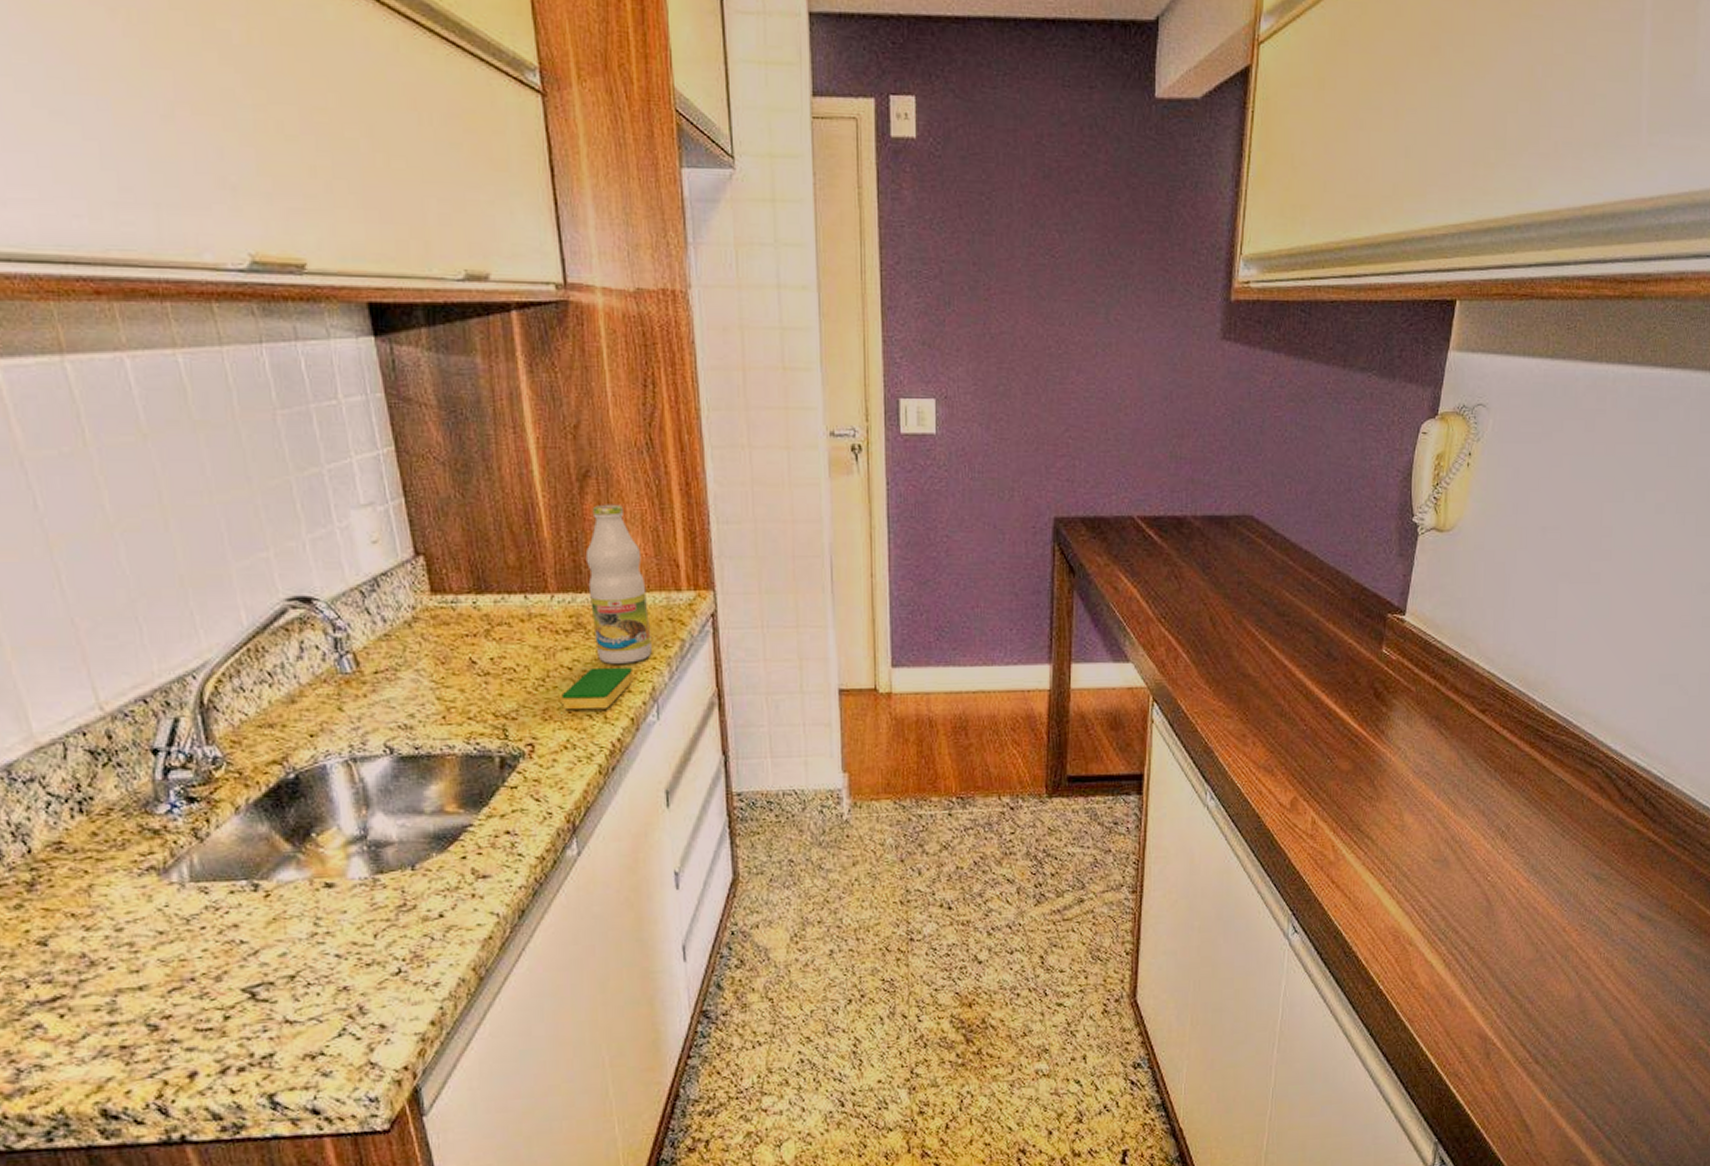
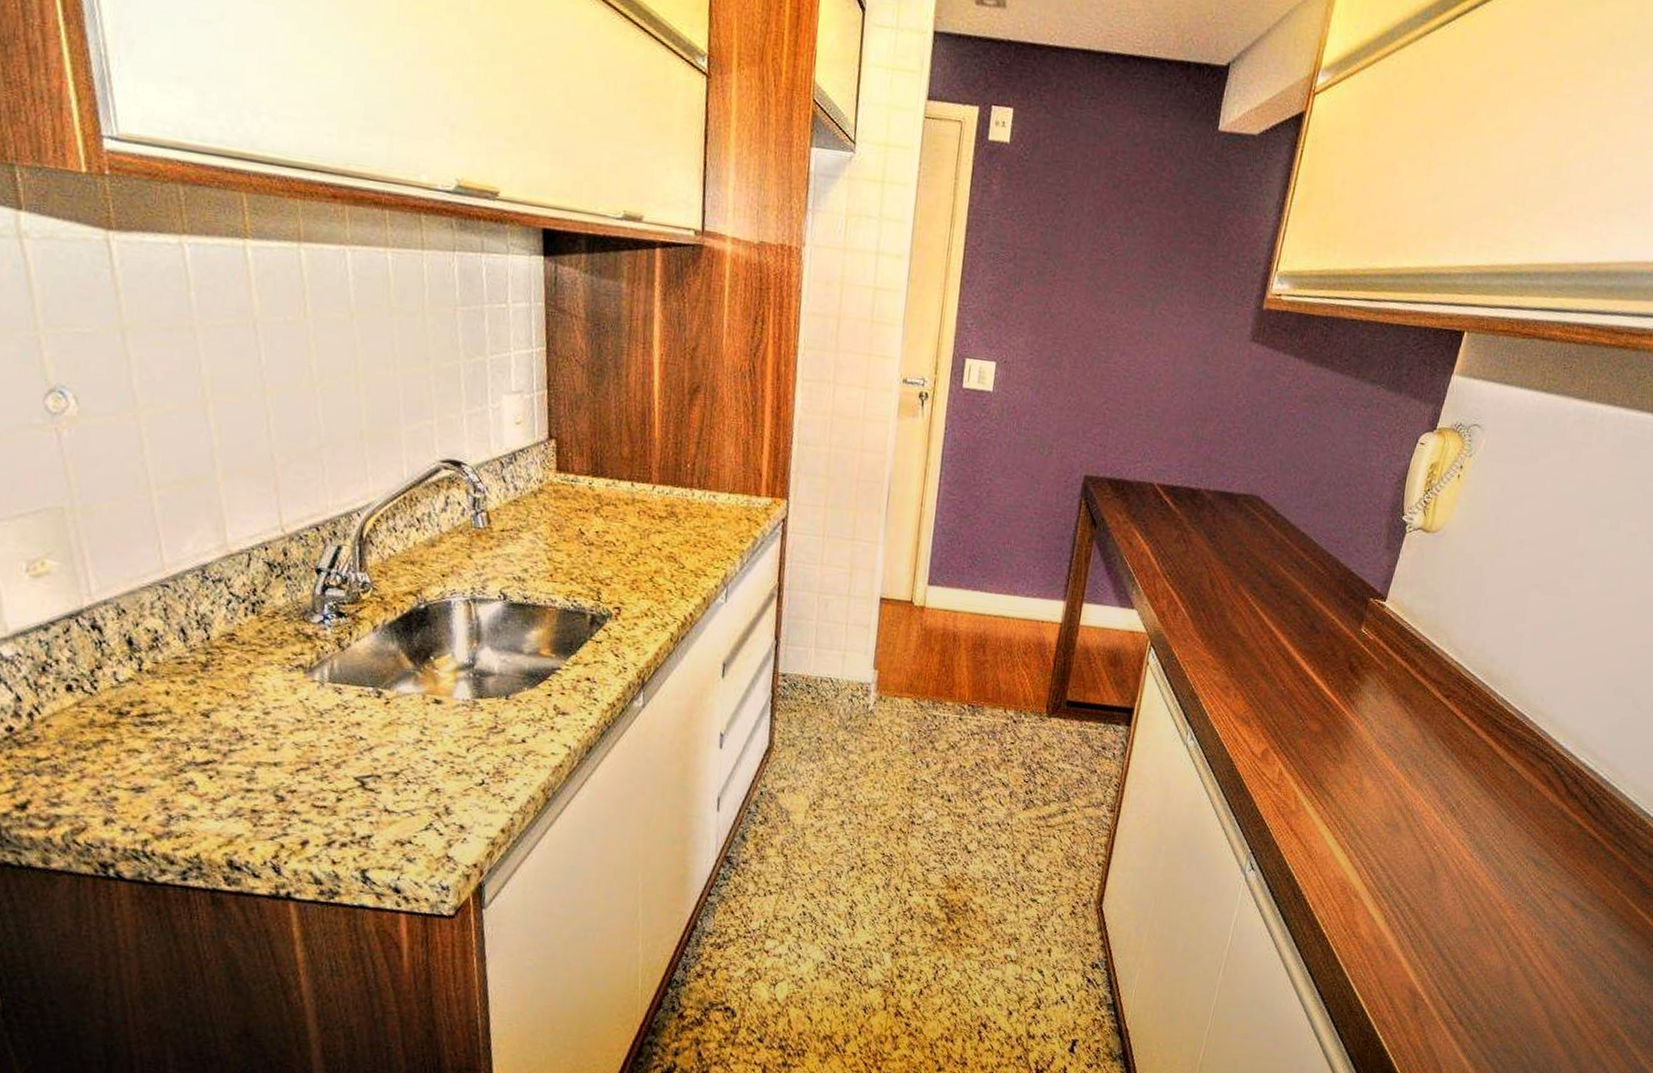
dish sponge: present [562,667,634,710] -> none [648,550,711,587]
bottle: present [585,504,652,664] -> none [683,416,732,552]

